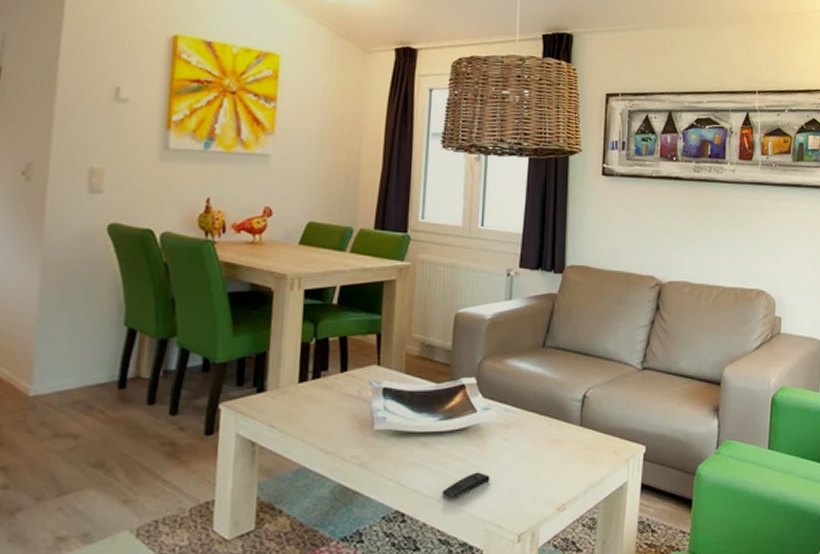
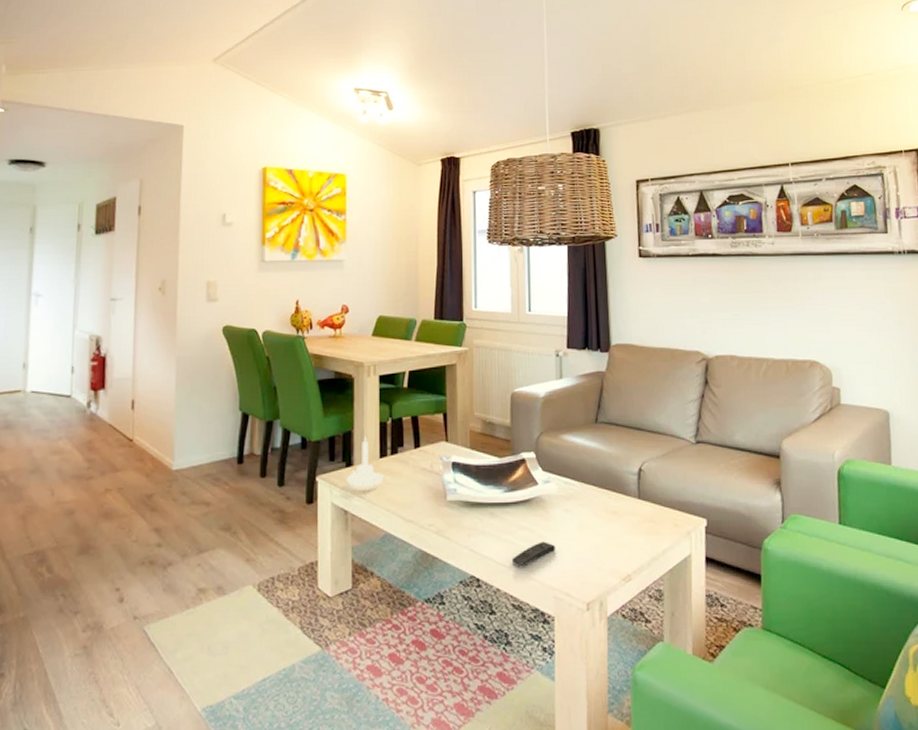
candle holder: none [256,356,302,416] -> present [347,435,383,487]

